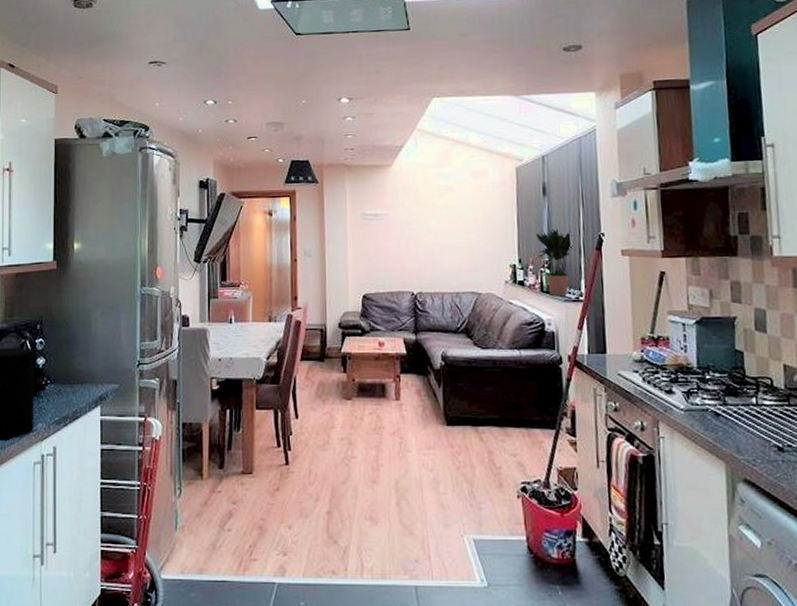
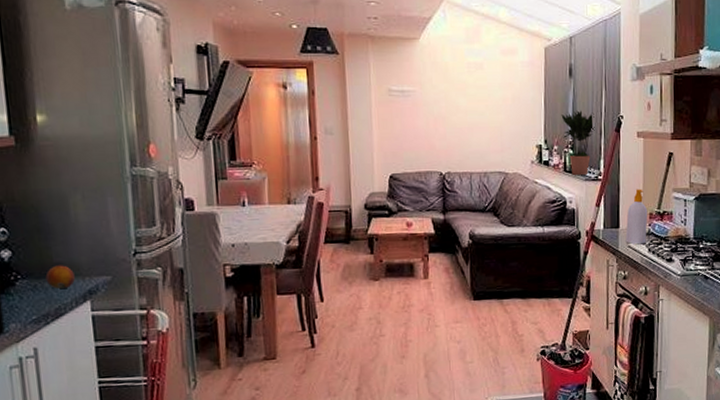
fruit: none [68,373,91,394] -> present [45,265,76,289]
soap bottle: none [614,311,640,373] -> present [625,189,648,245]

